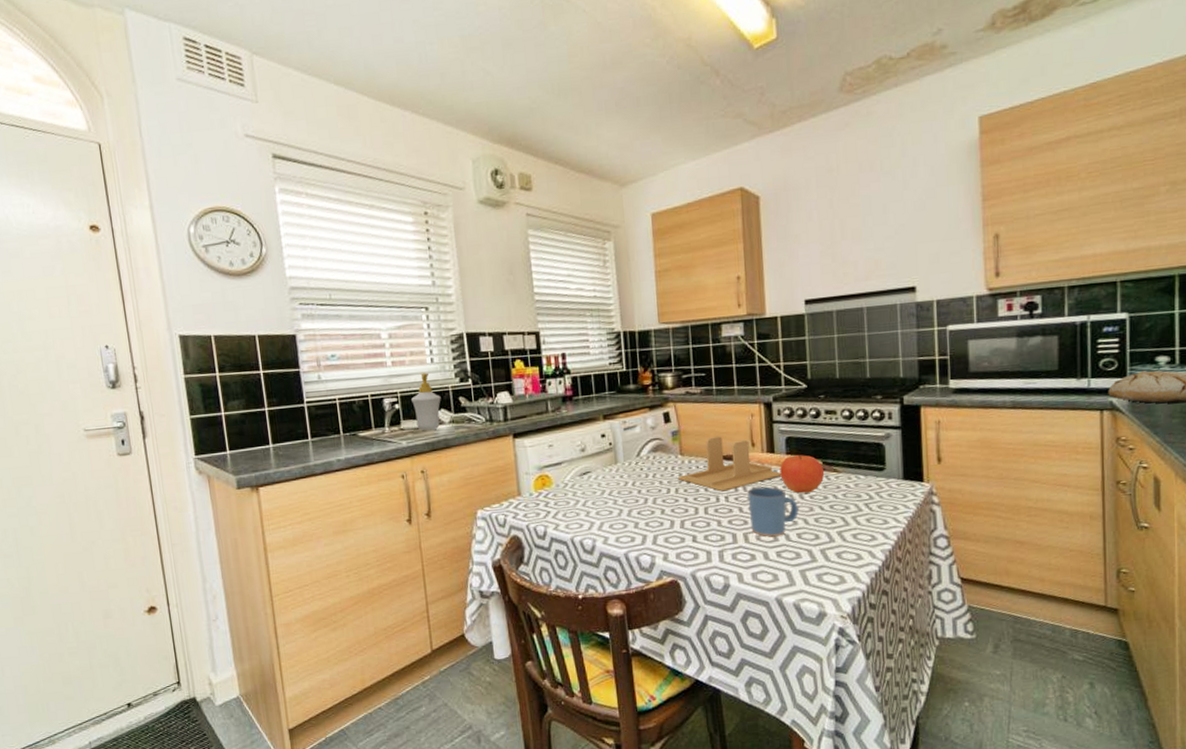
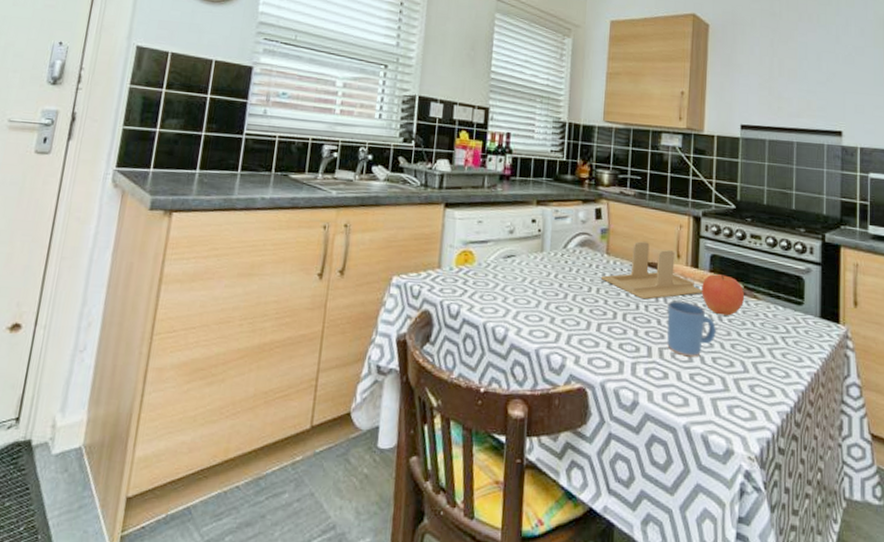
soap bottle: present [411,372,441,431] -> none [350,126,381,185]

